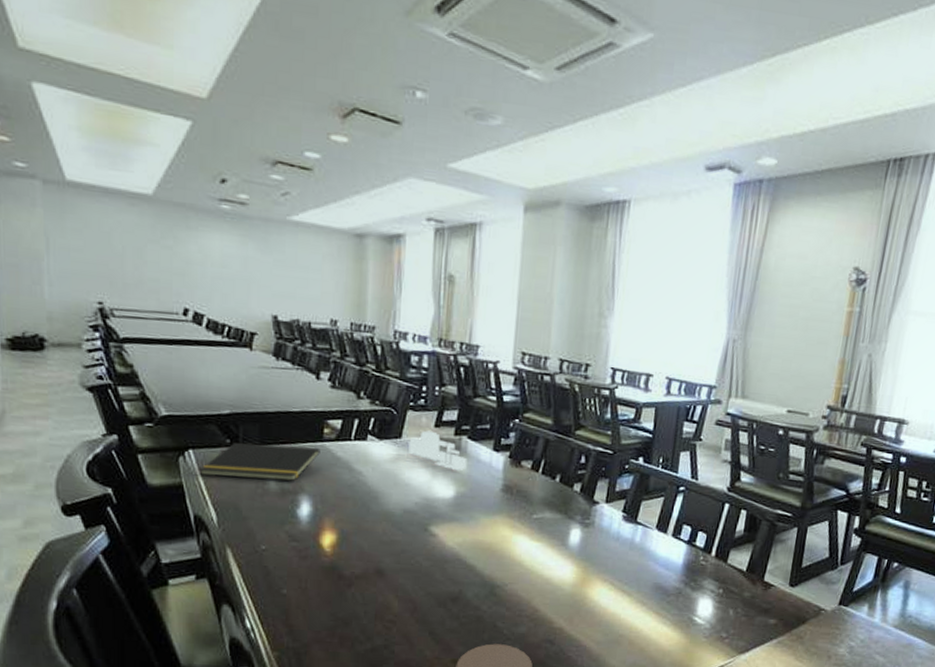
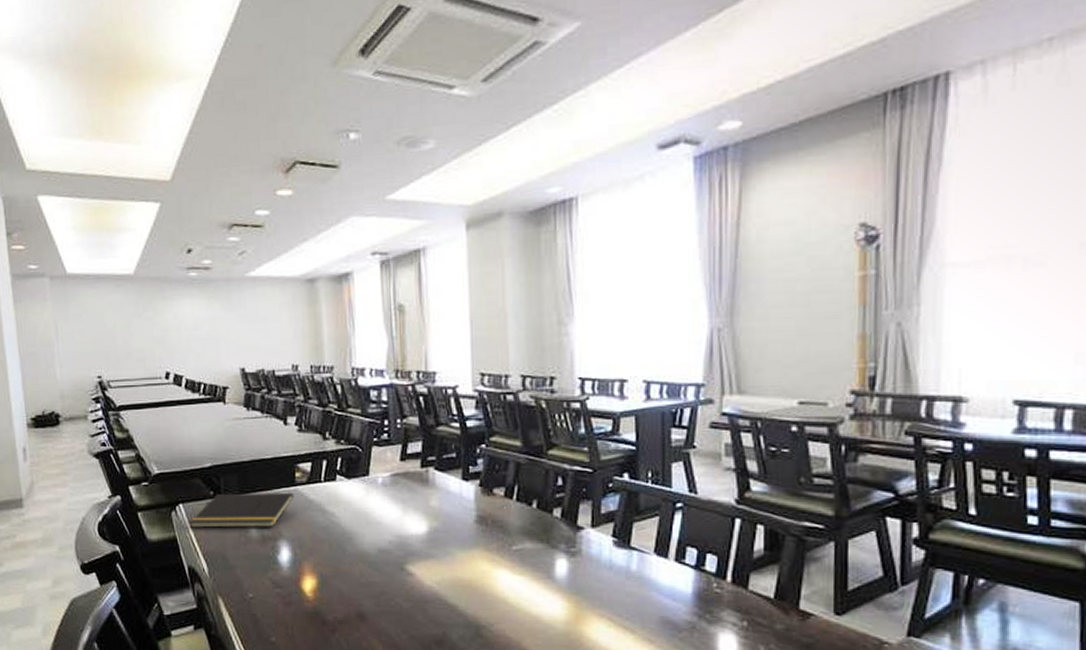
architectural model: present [408,430,467,471] -> none [377,465,437,505]

